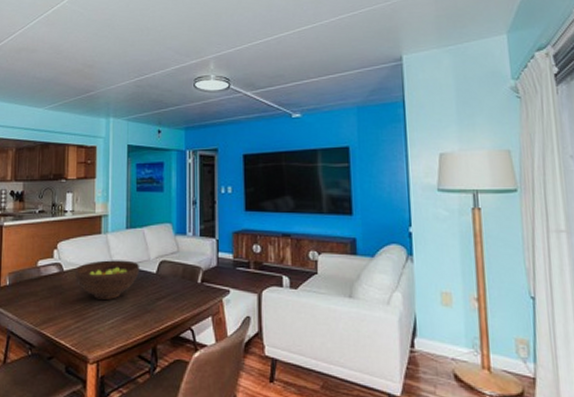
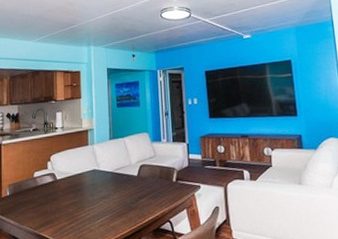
fruit bowl: present [74,260,140,299] -> none [66,166,124,202]

